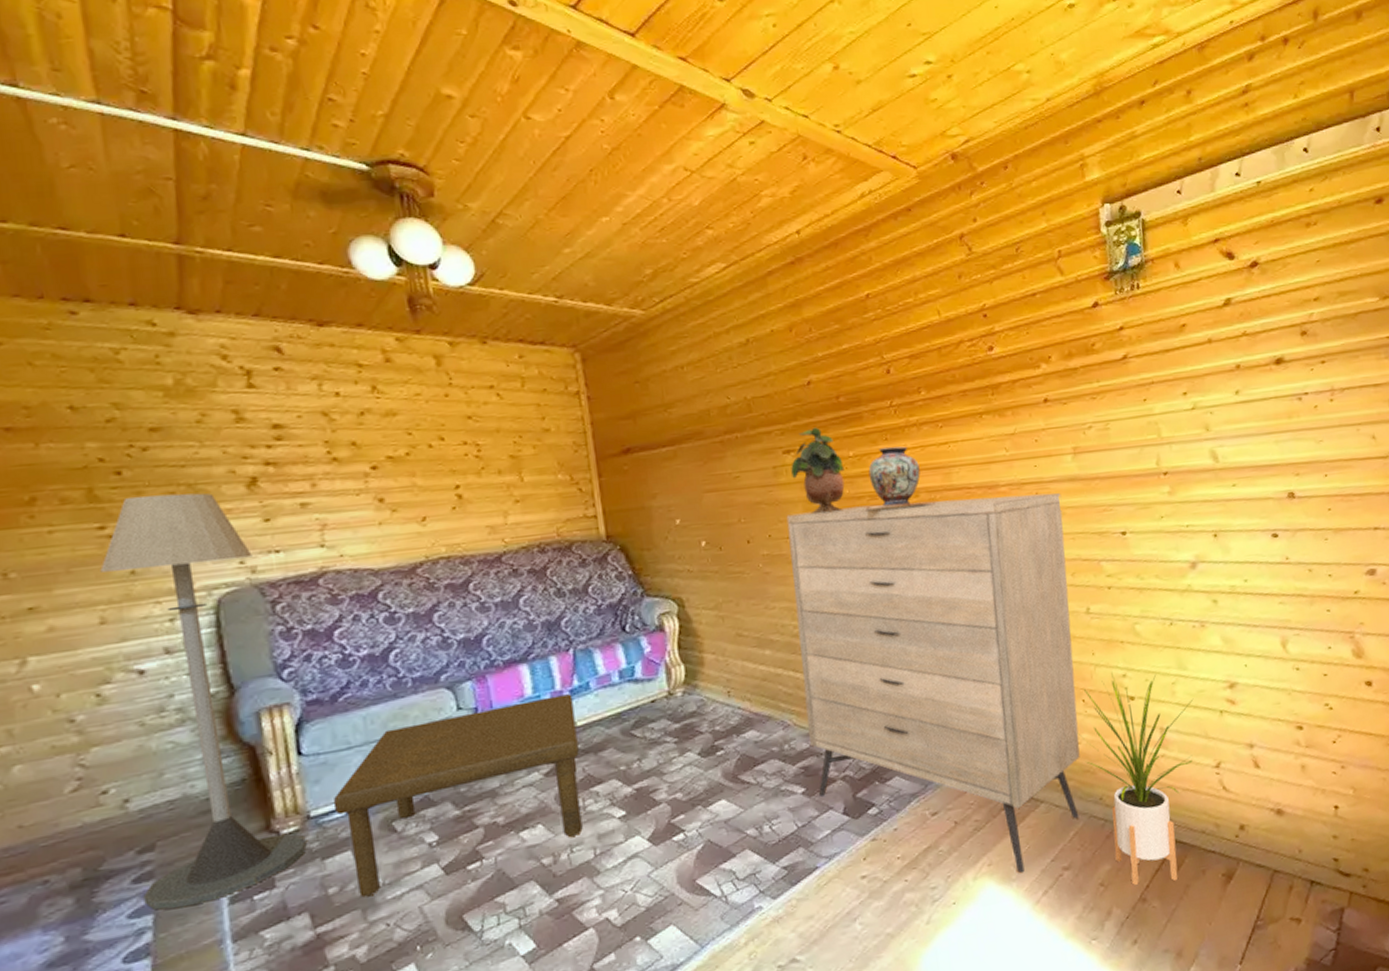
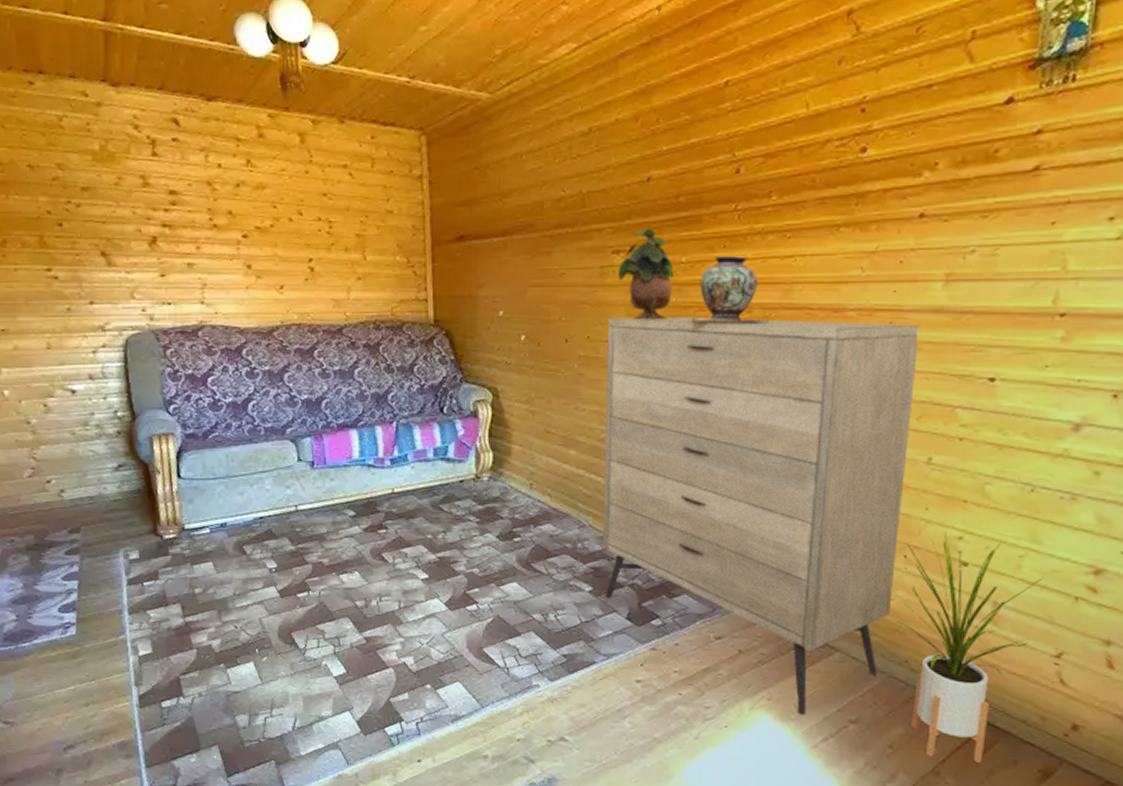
floor lamp: present [100,493,307,911] -> none [47,245,181,580]
coffee table: present [333,694,583,898] -> none [201,462,394,602]

